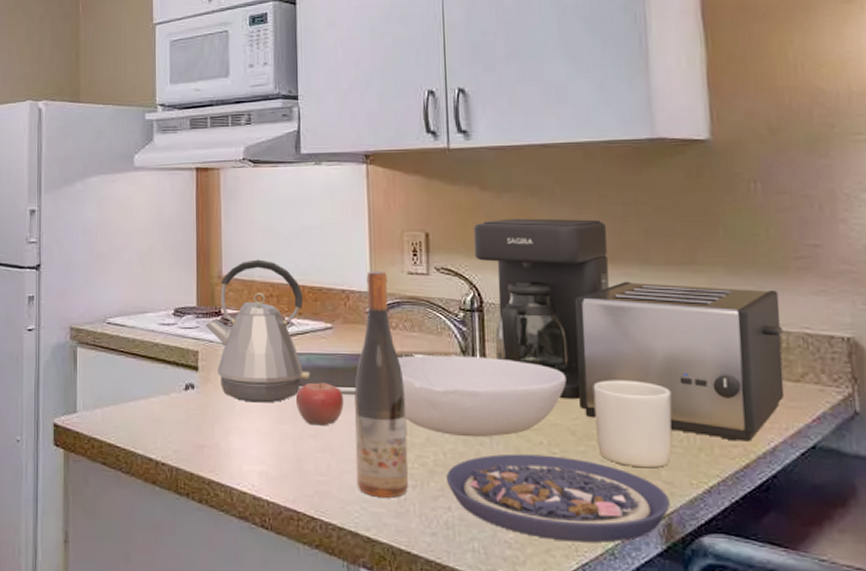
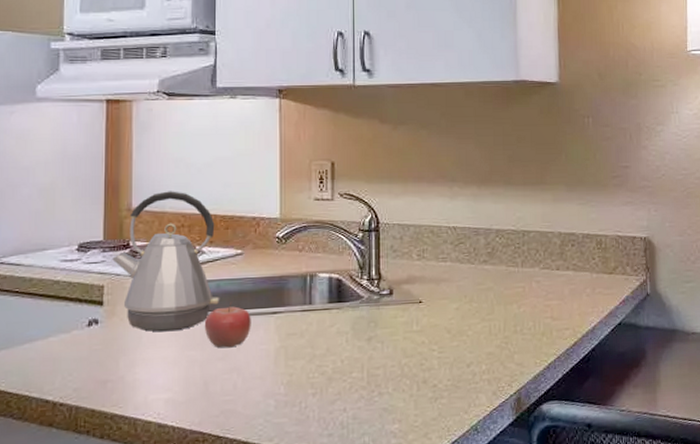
wine bottle: present [354,270,409,498] -> none [261,198,310,409]
bowl: present [397,355,566,438] -> none [303,271,445,345]
plate: present [445,453,670,543] -> none [342,352,520,425]
coffee maker: present [473,218,609,400] -> none [373,148,481,303]
toaster: present [574,281,785,442] -> none [453,200,603,325]
mug: present [593,380,673,469] -> none [465,282,524,355]

